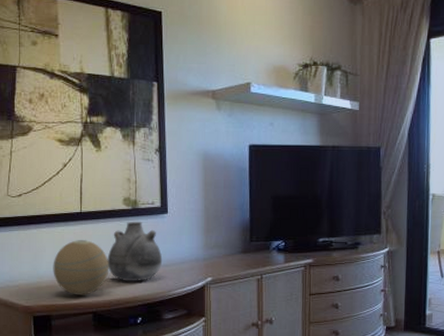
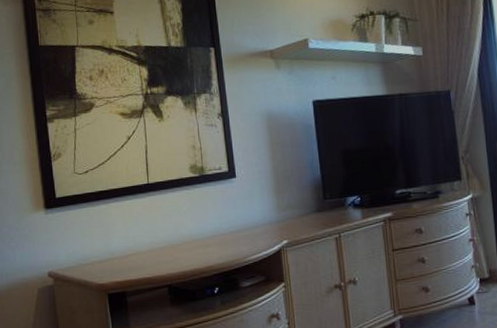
decorative orb: present [53,240,109,295] -> none [124,211,181,269]
vase: present [107,221,163,281] -> none [178,187,235,251]

